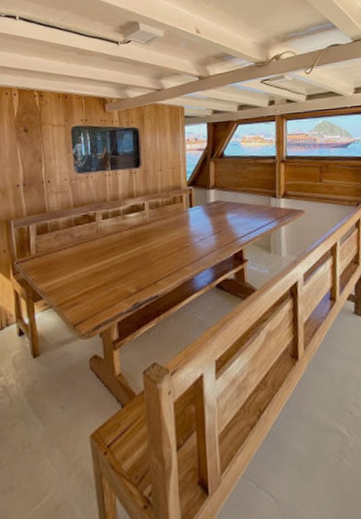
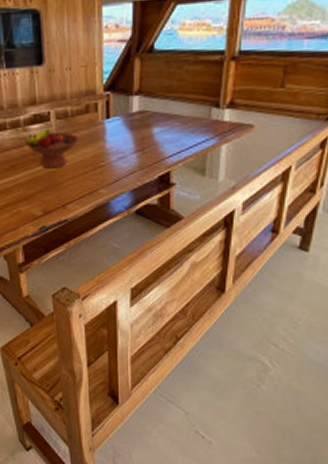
fruit bowl: none [123,218,168,250] -> present [25,130,79,169]

